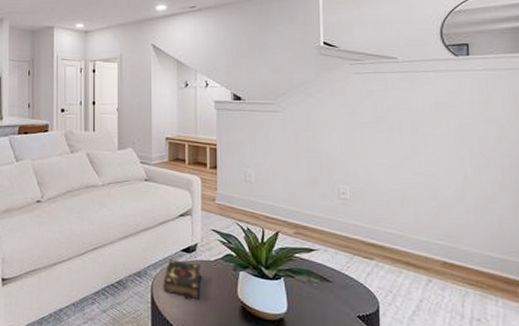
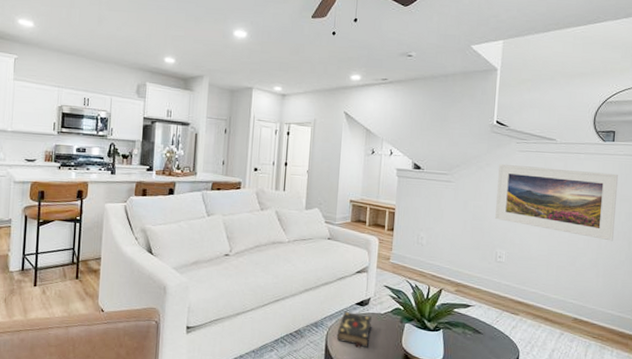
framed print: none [332,89,481,170] -> present [495,164,618,241]

